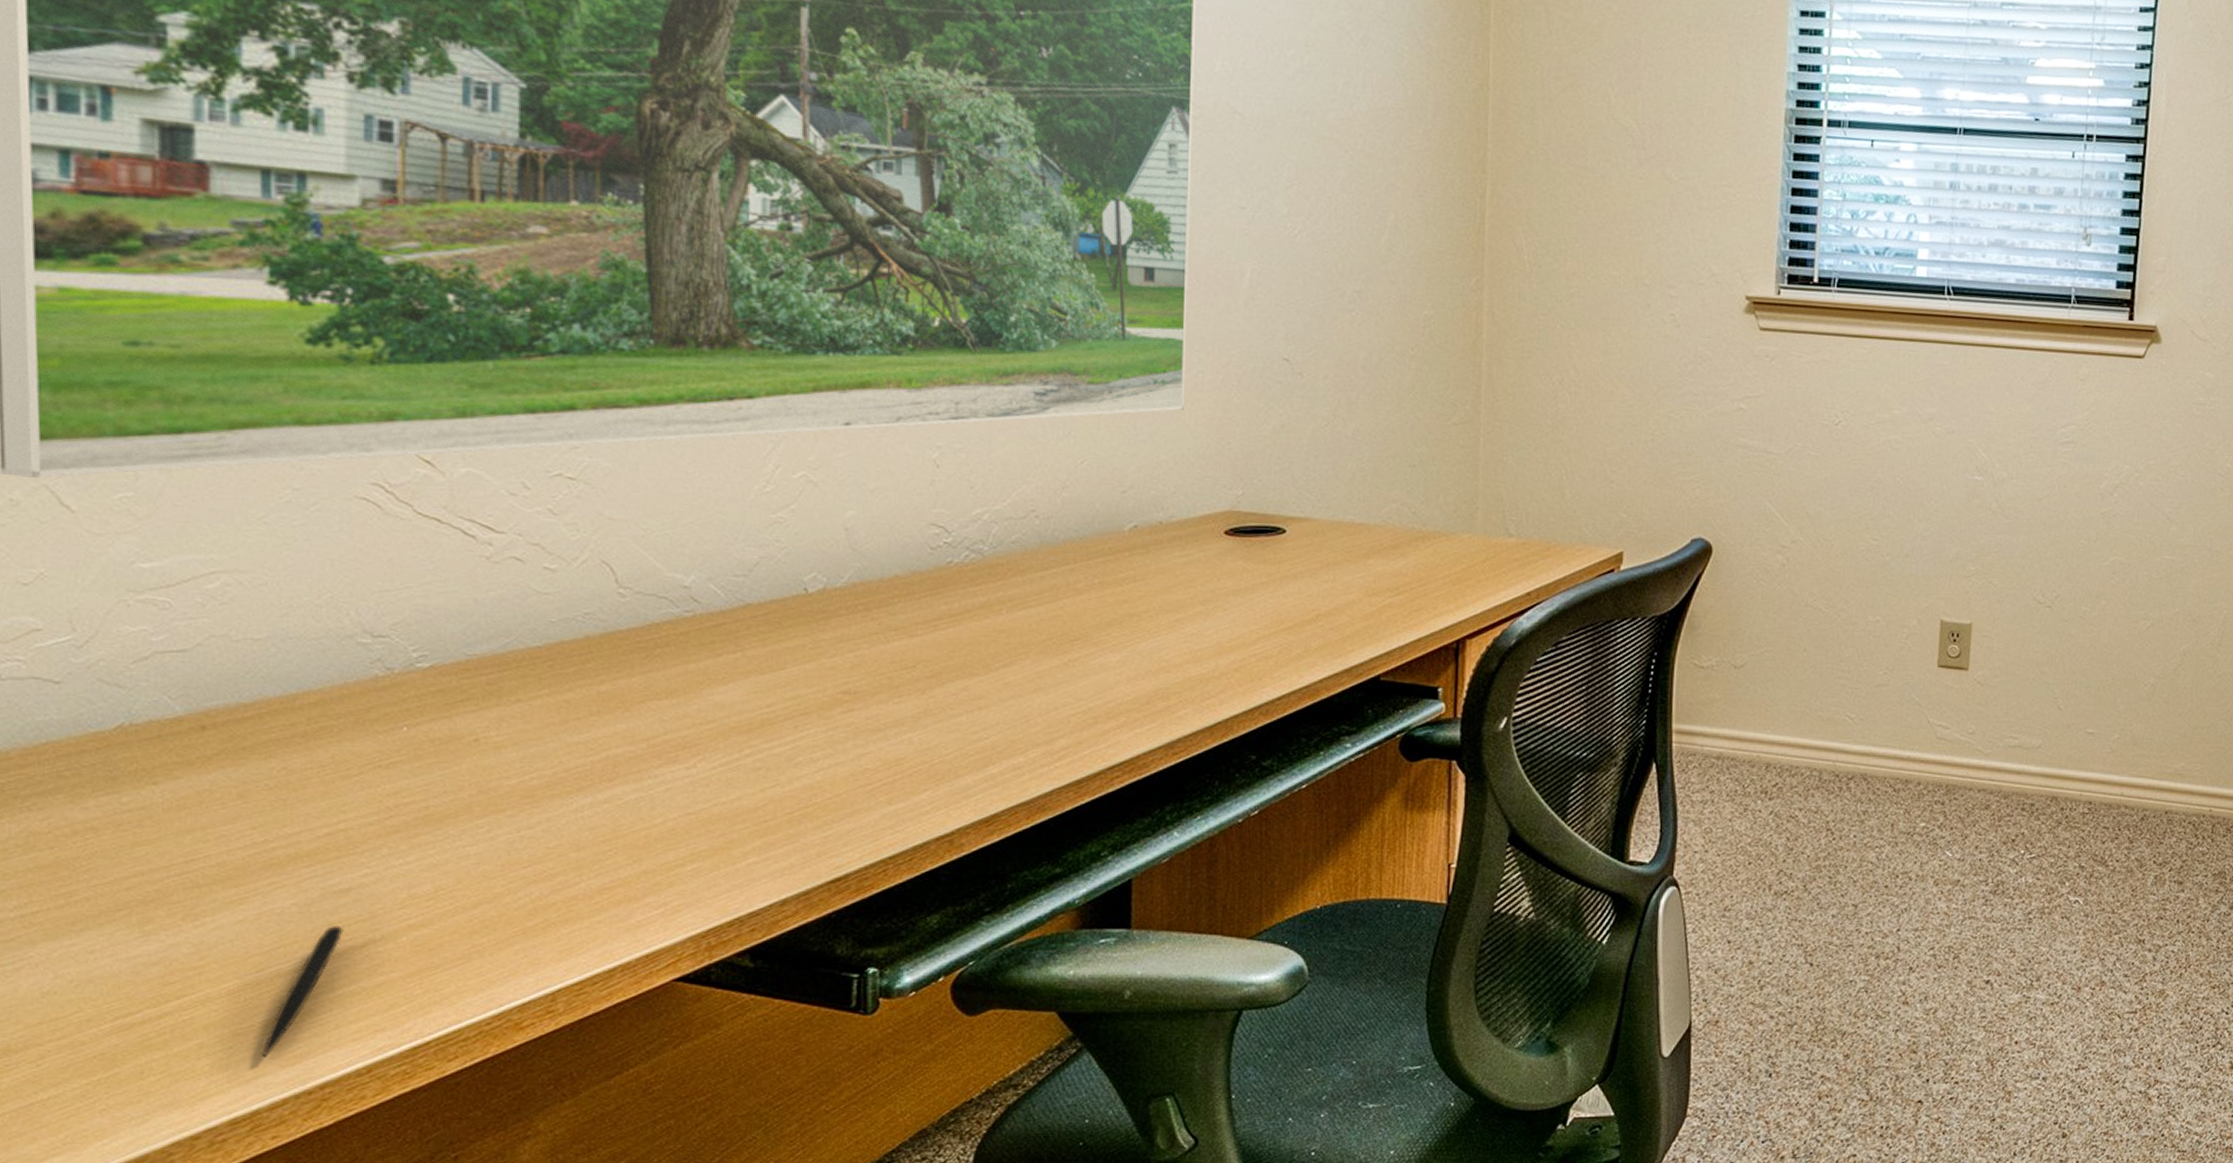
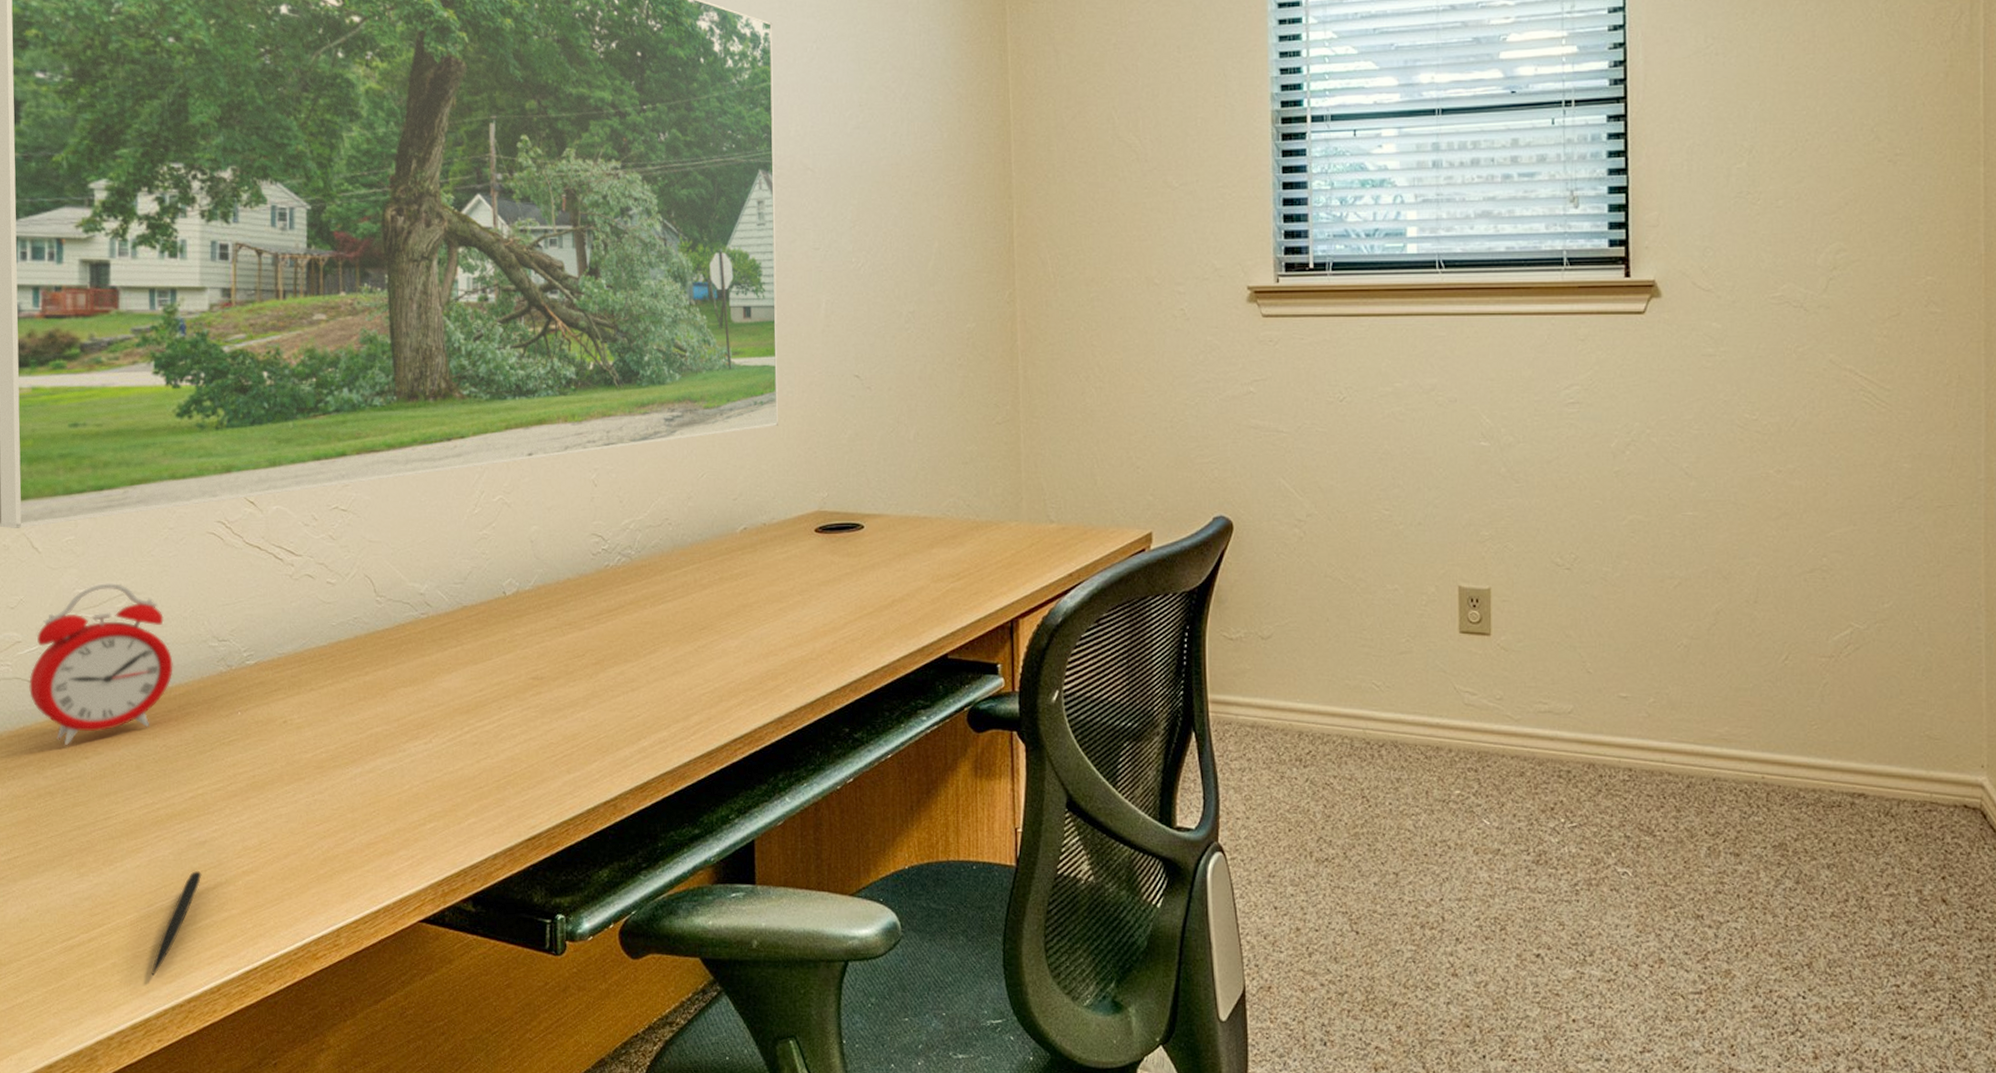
alarm clock: none [56,556,299,768] -> present [29,583,173,746]

